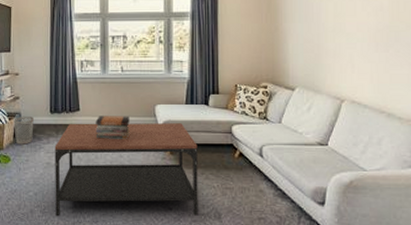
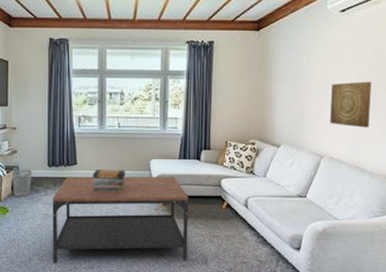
wall art: none [347,18,393,68] -> present [330,81,372,128]

